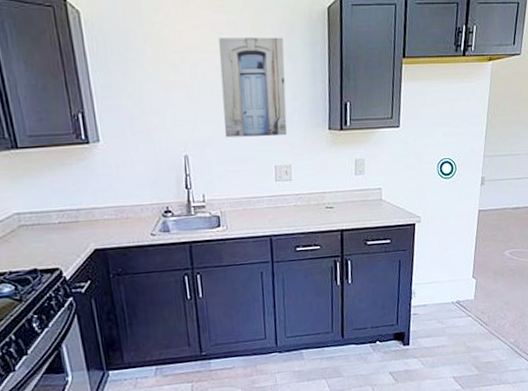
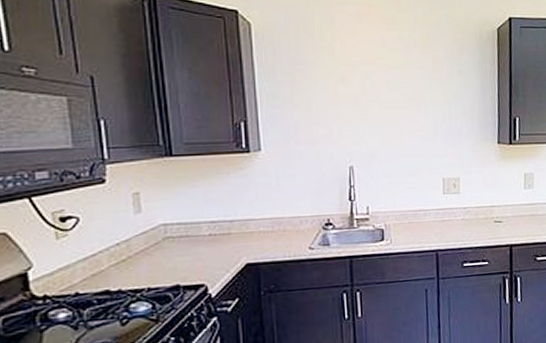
wall art: present [219,37,287,138] -> none [390,53,456,149]

